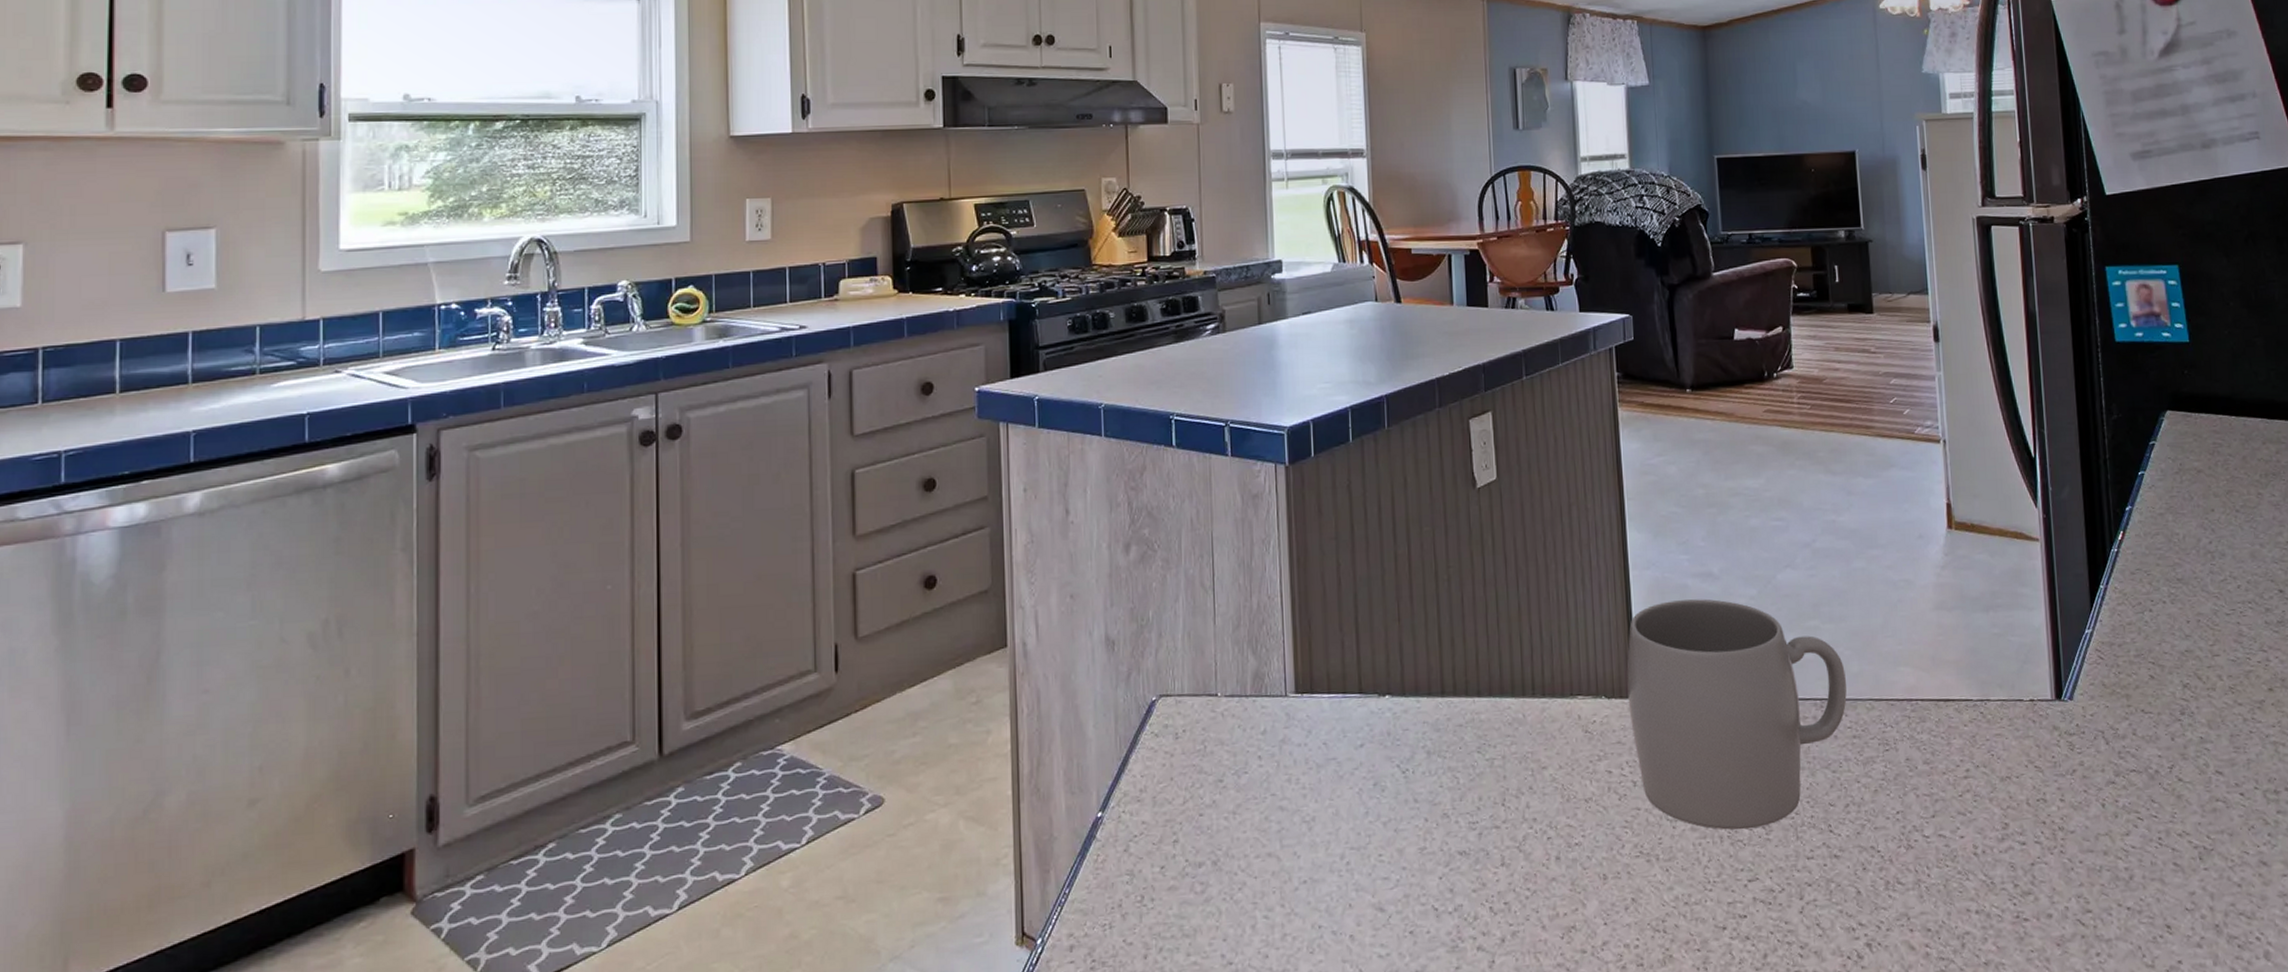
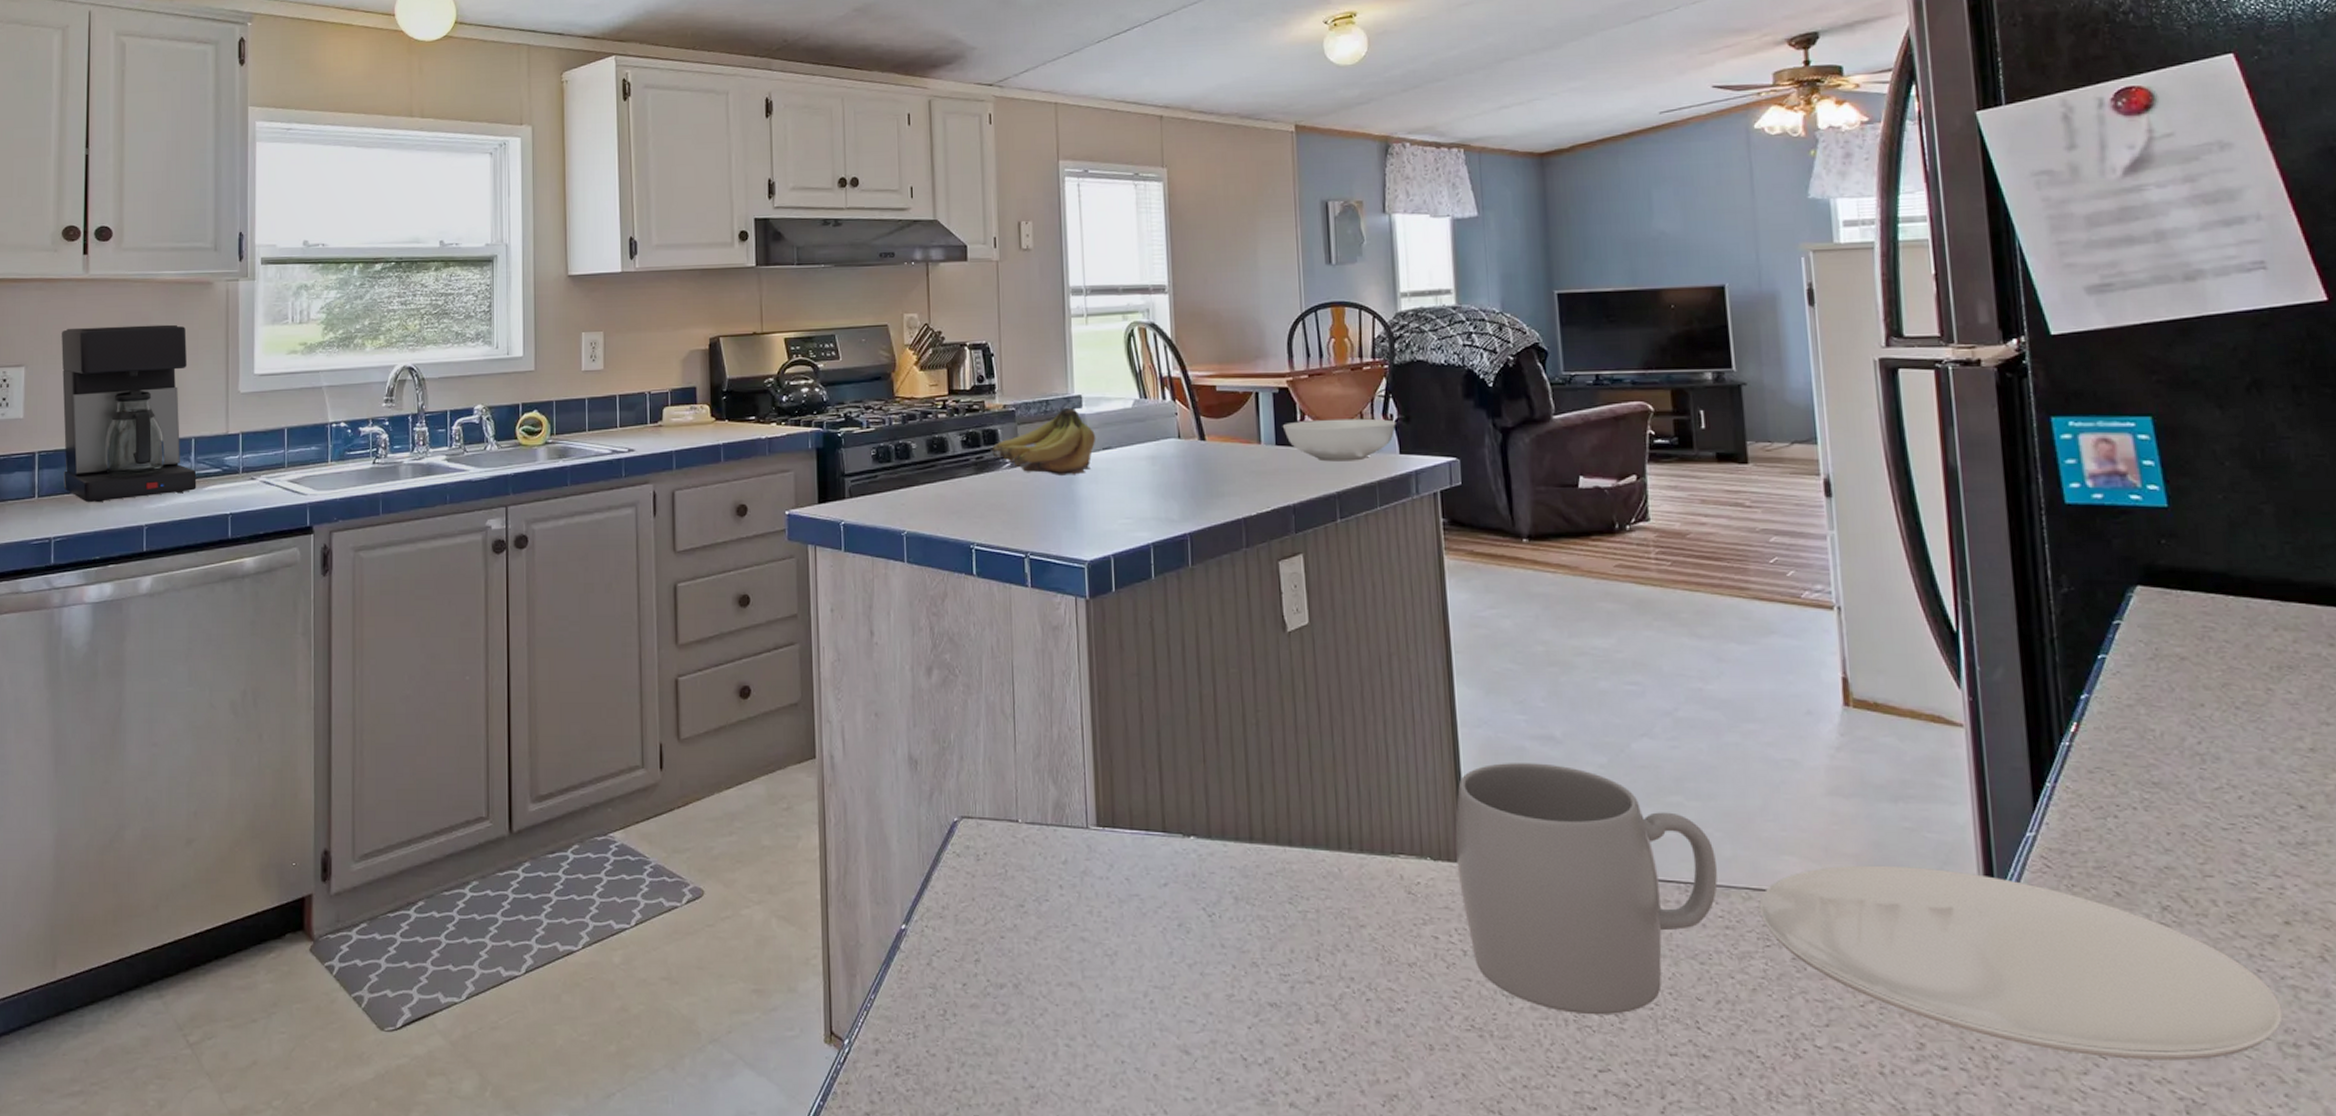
coffee maker: none [76,192,263,406] -> present [62,324,197,502]
fruit: none [1191,272,1296,343] -> present [990,407,1096,477]
bowl: none [1473,278,1577,321] -> present [1282,418,1396,462]
plate: none [1880,667,2267,819] -> present [1759,865,2283,1061]

